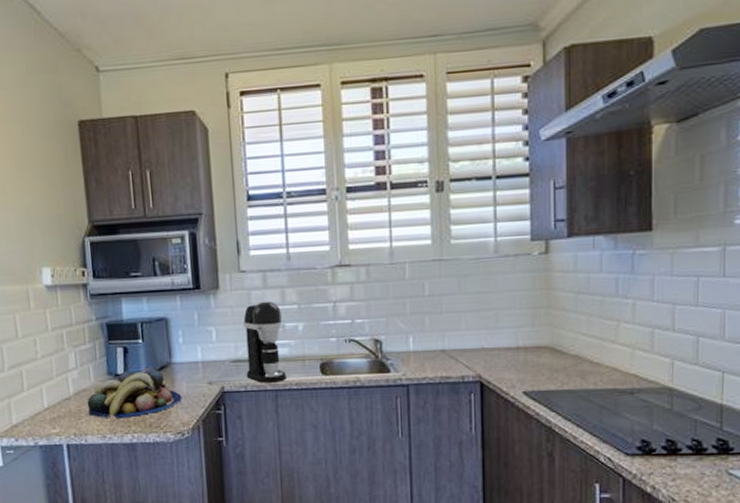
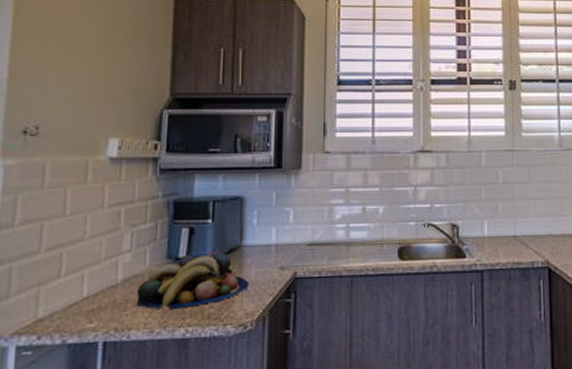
coffee maker: present [243,301,287,383] -> none [321,183,364,269]

